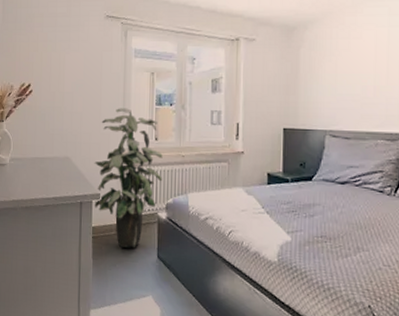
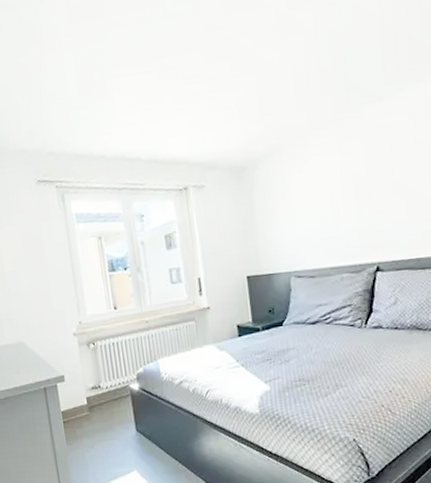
indoor plant: present [94,108,163,248] -> none [52,279,129,428]

